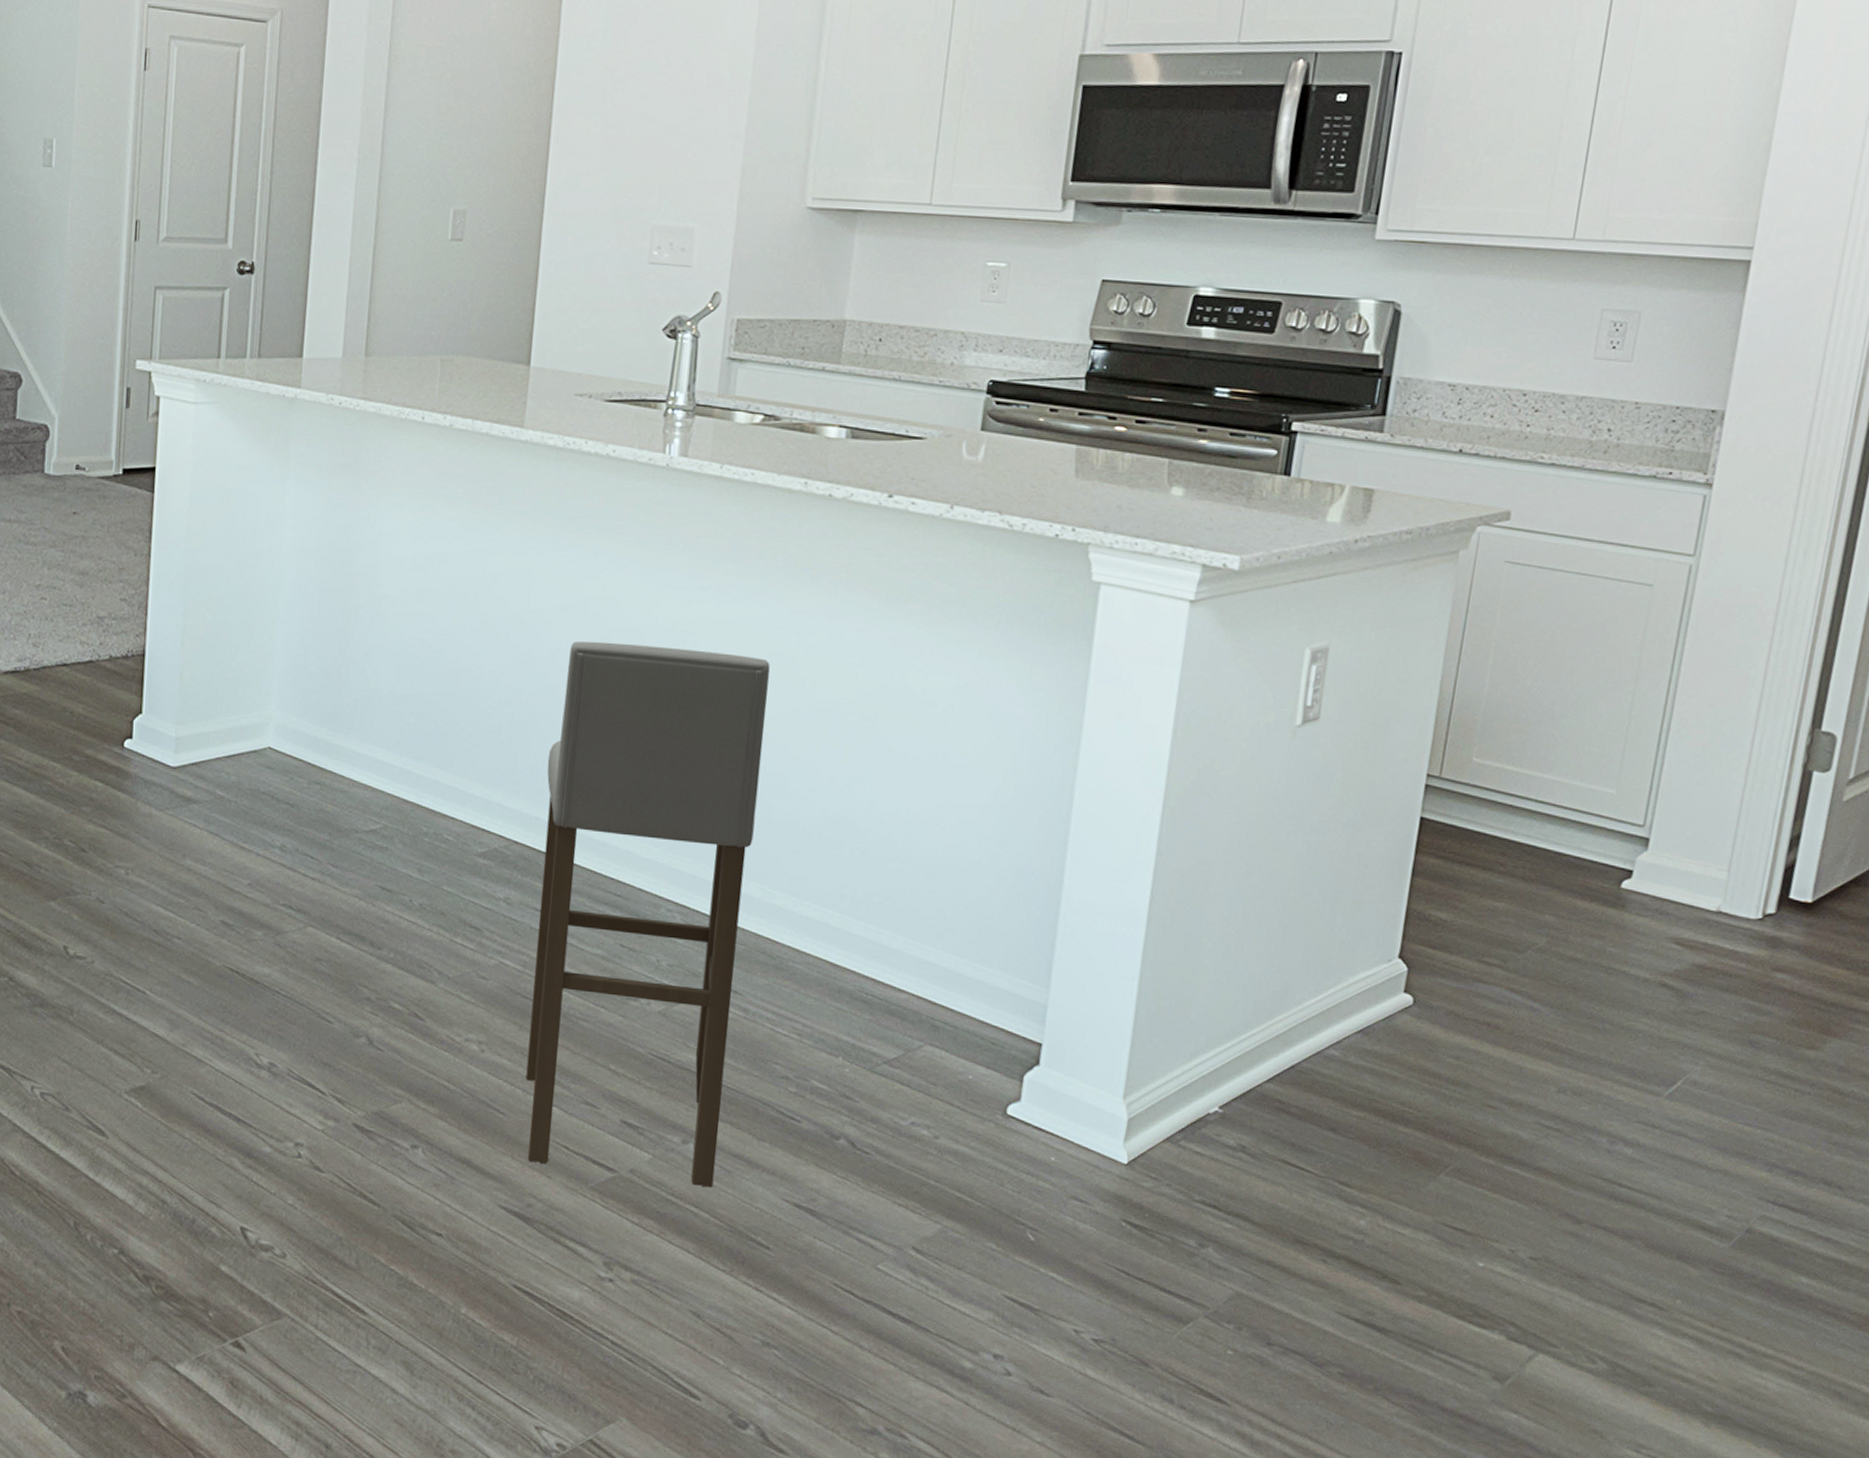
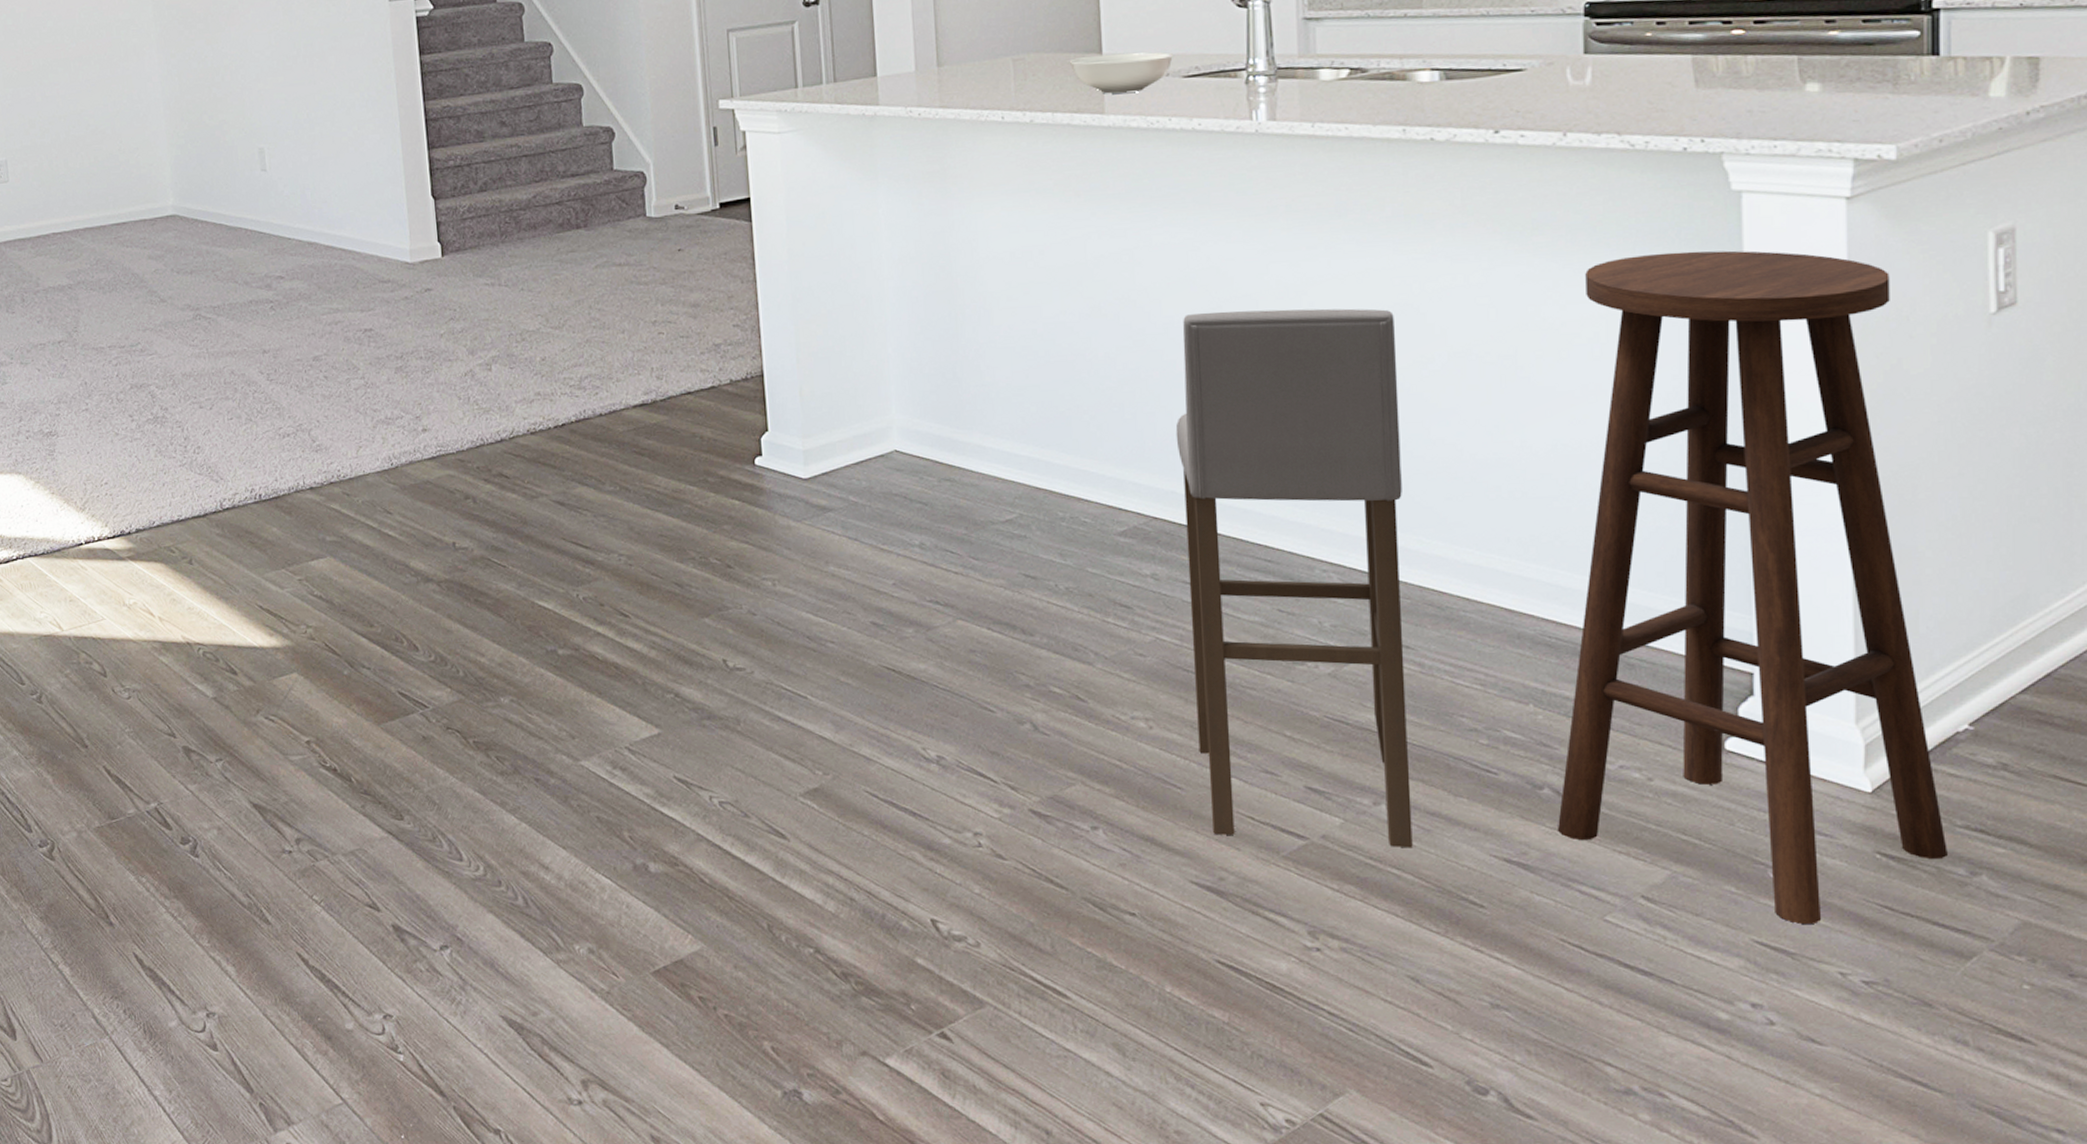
bowl: none [496,366,598,410] -> present [1069,52,1173,94]
bar stool: none [847,633,1216,1283] -> present [1558,250,1948,924]

